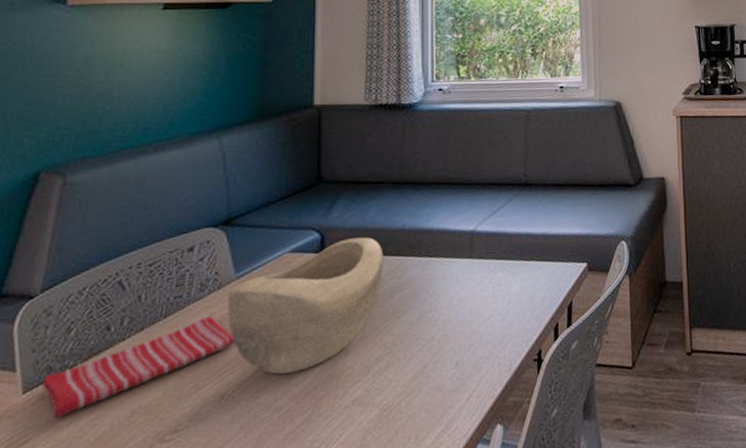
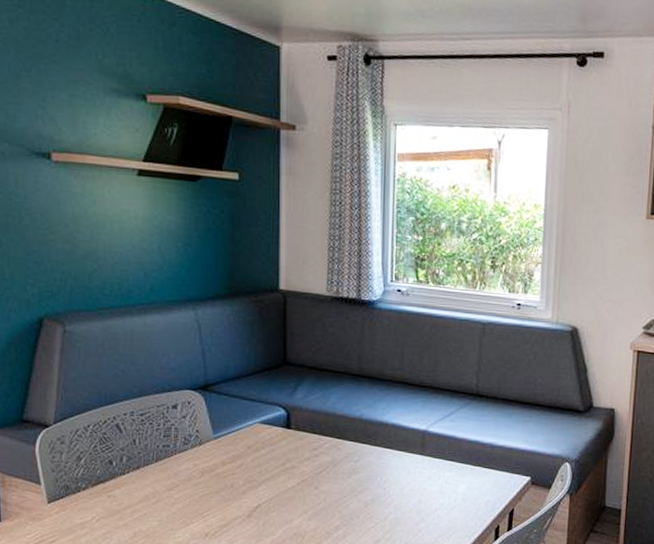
dish towel: present [42,315,235,419] -> none [63,466,215,528]
decorative bowl: present [228,237,384,375] -> none [208,419,343,527]

